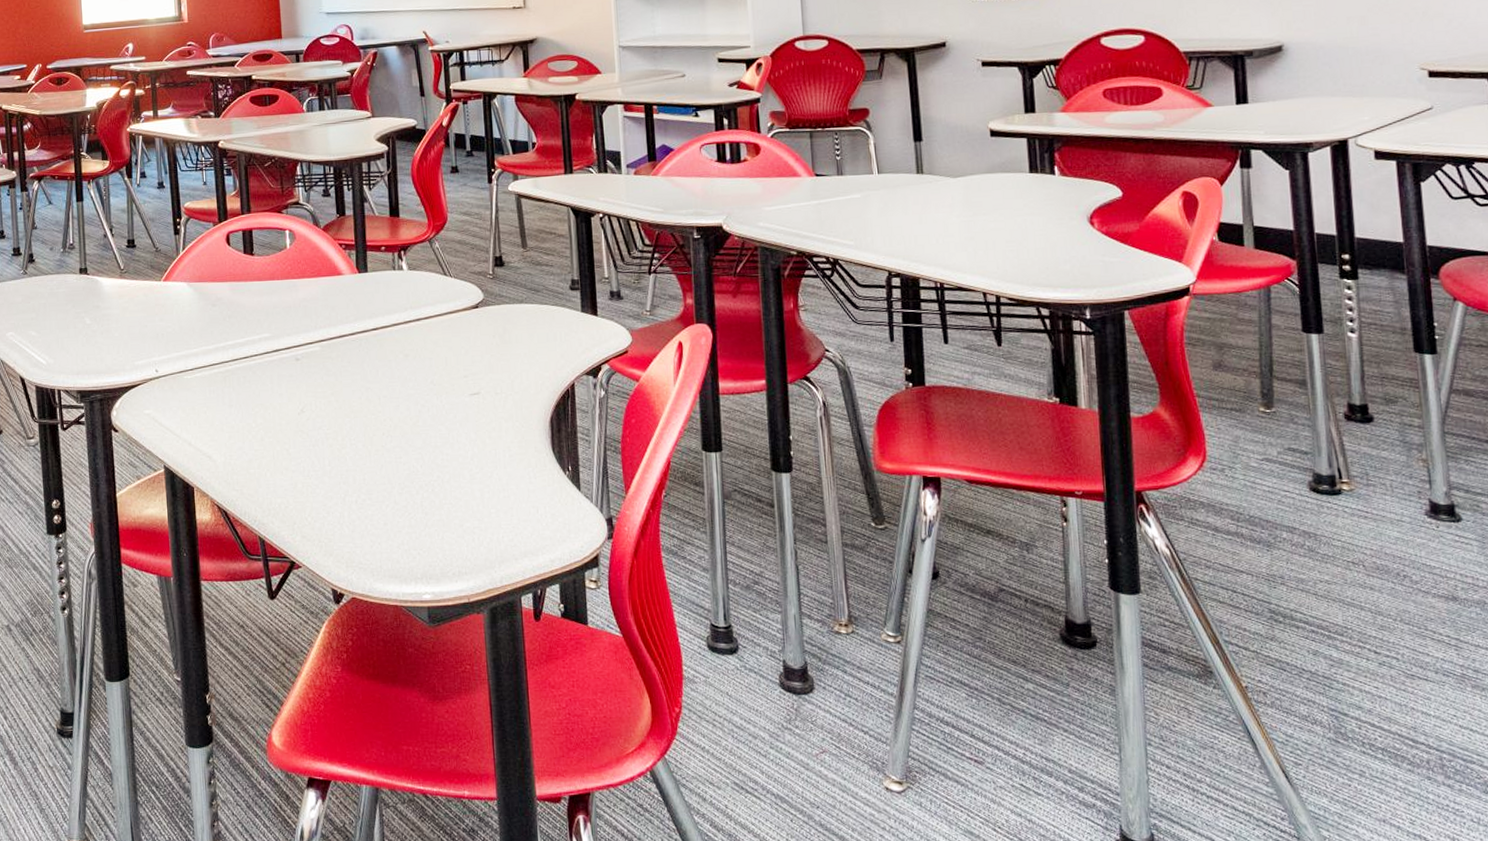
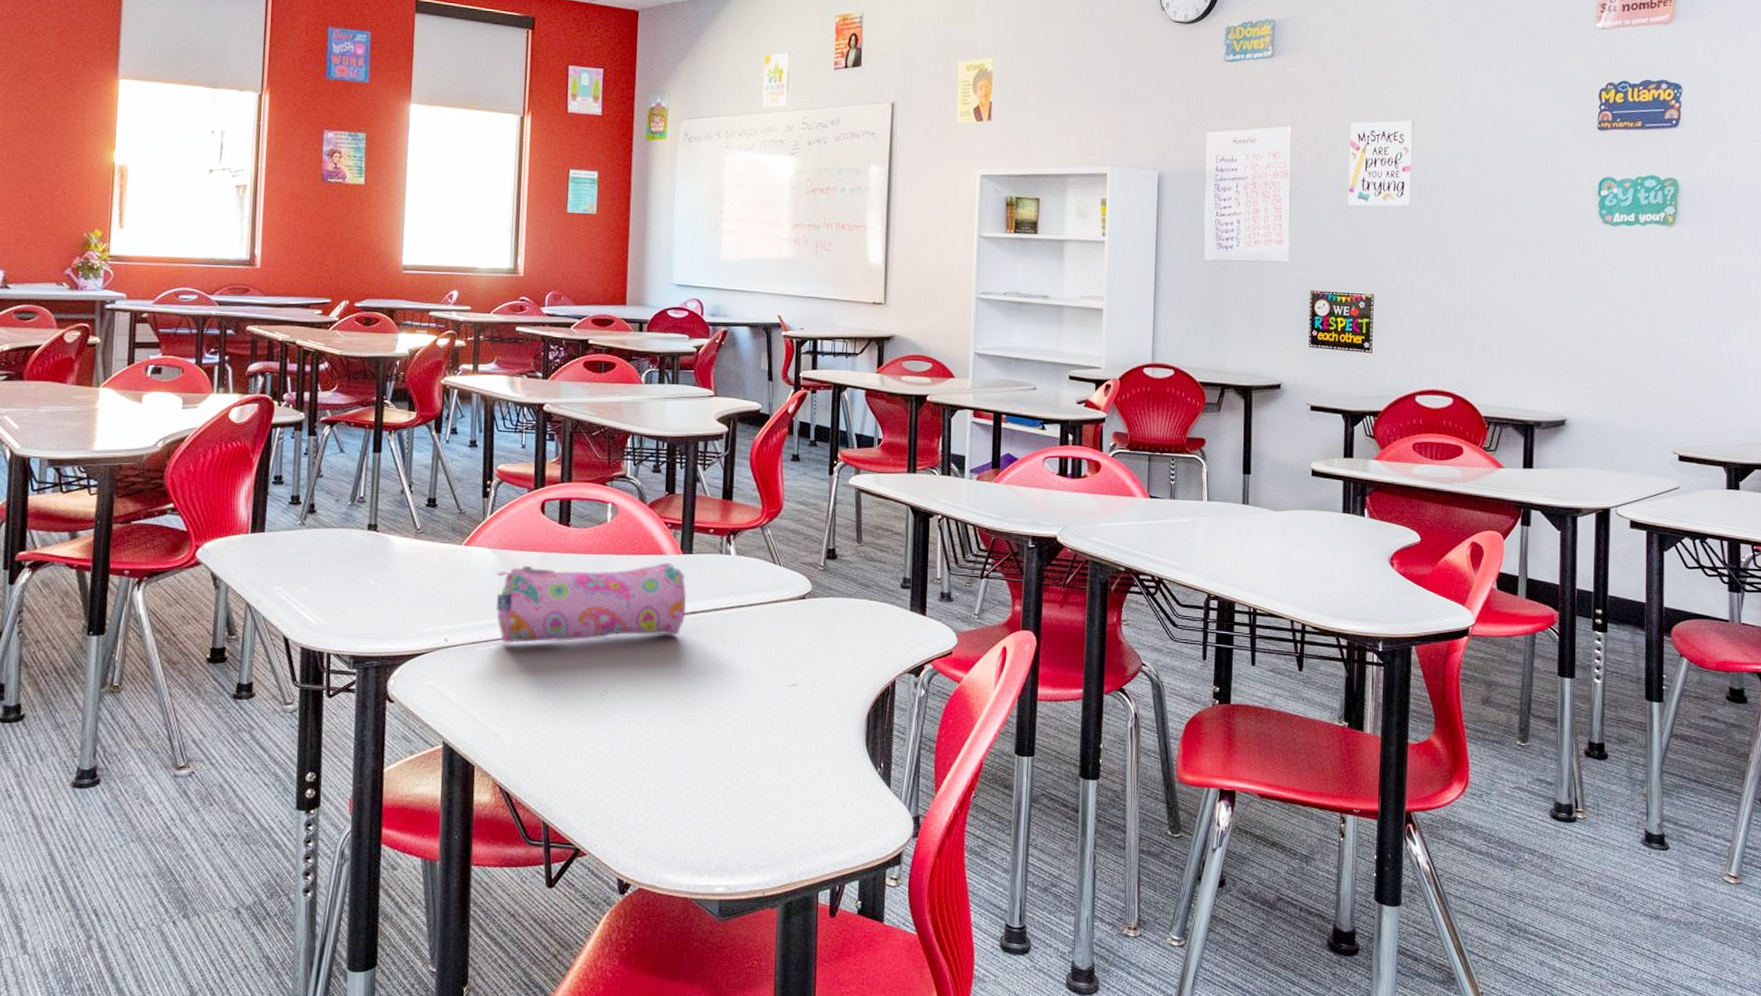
pencil case: none [193,282,368,370] -> present [495,562,687,643]

